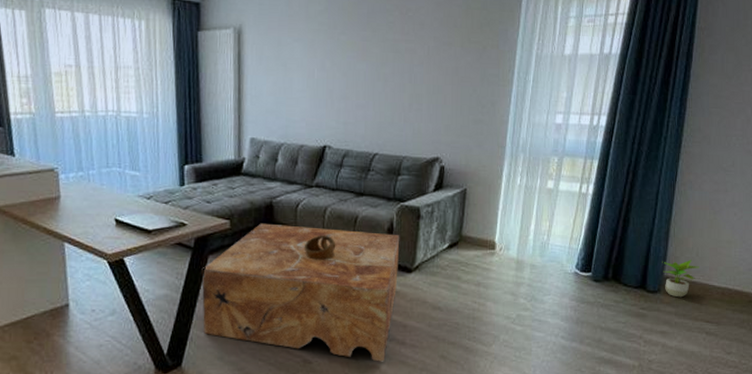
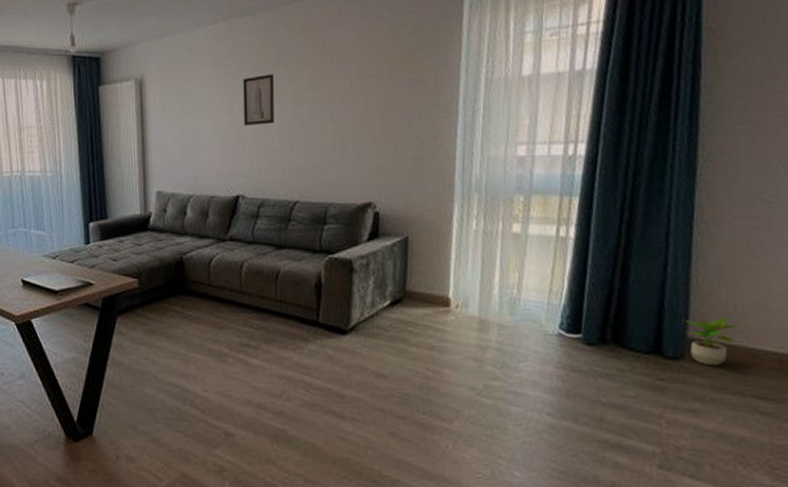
coffee table: present [201,223,400,362] -> none [110,281,330,437]
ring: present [304,235,336,260] -> none [219,292,256,321]
wall art: none [334,34,363,82] -> present [243,74,275,126]

